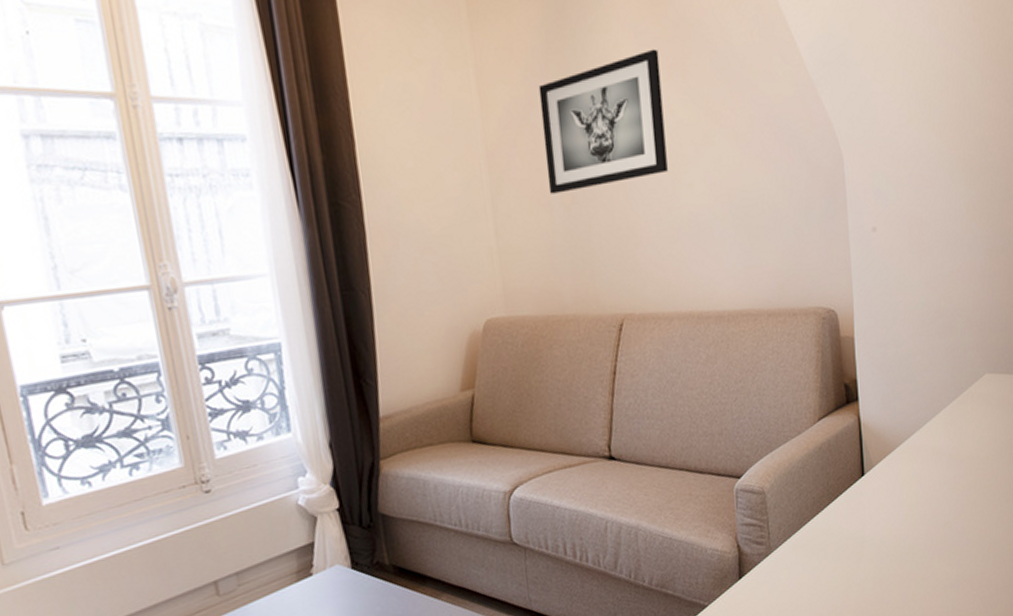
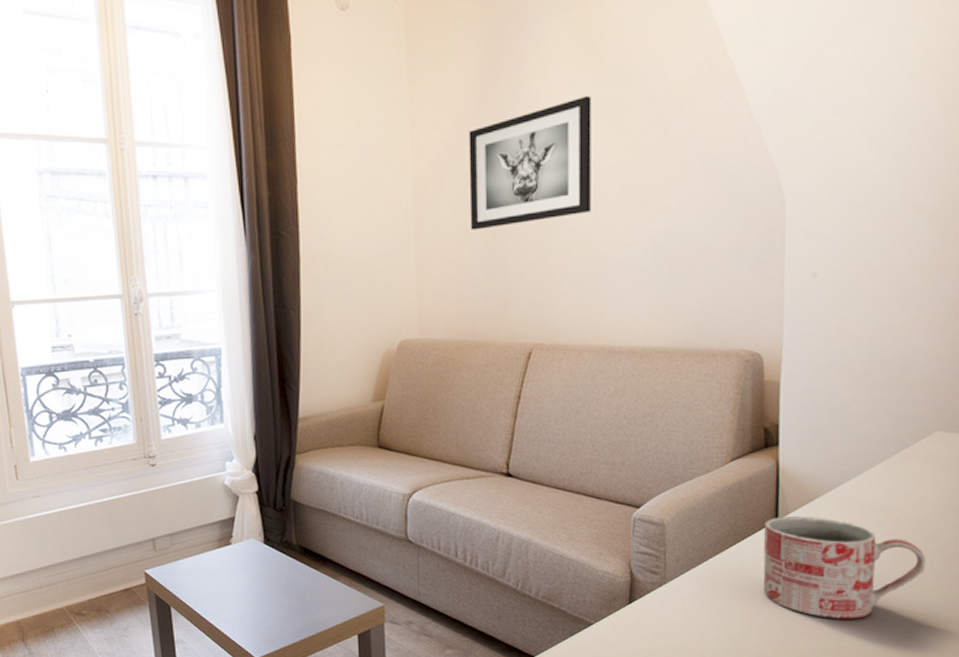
mug: none [852,467,989,566] -> present [763,516,927,619]

